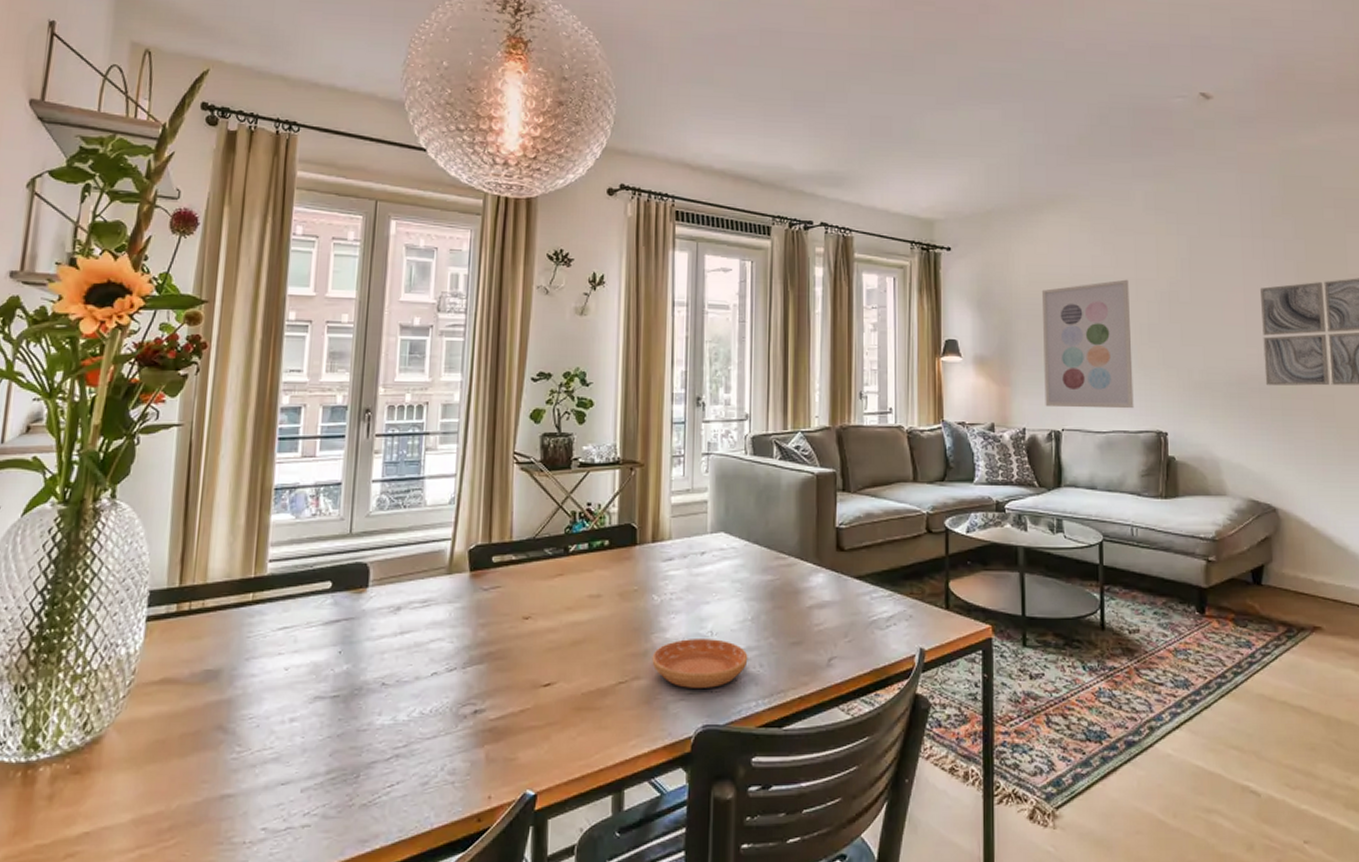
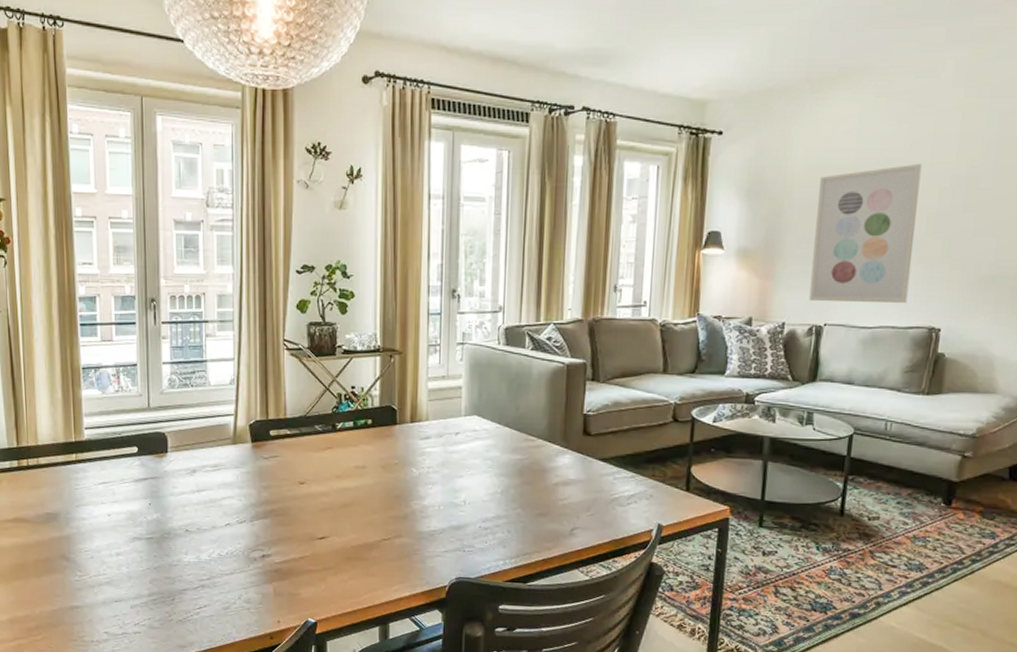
saucer: present [652,639,748,688] -> none [411,506,497,548]

